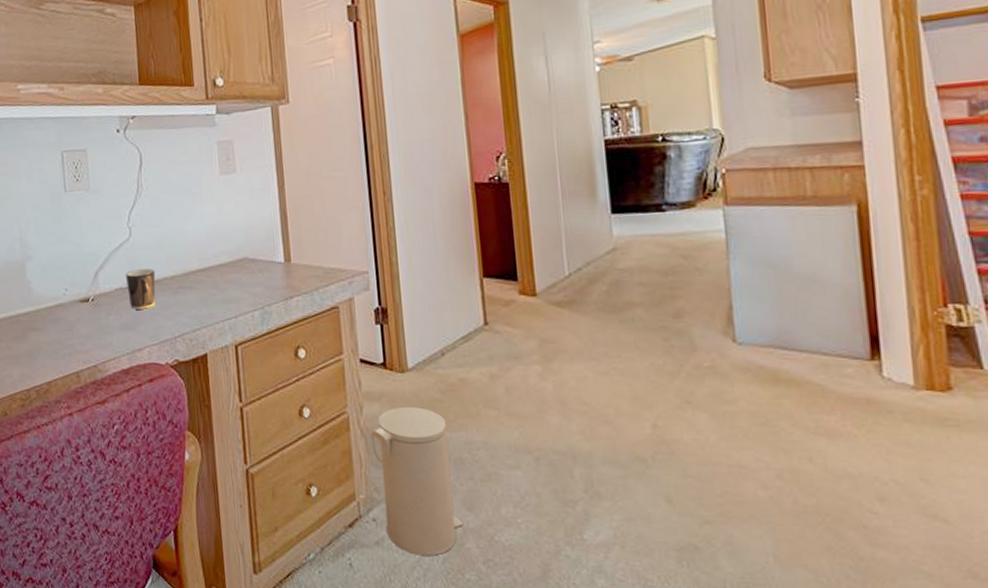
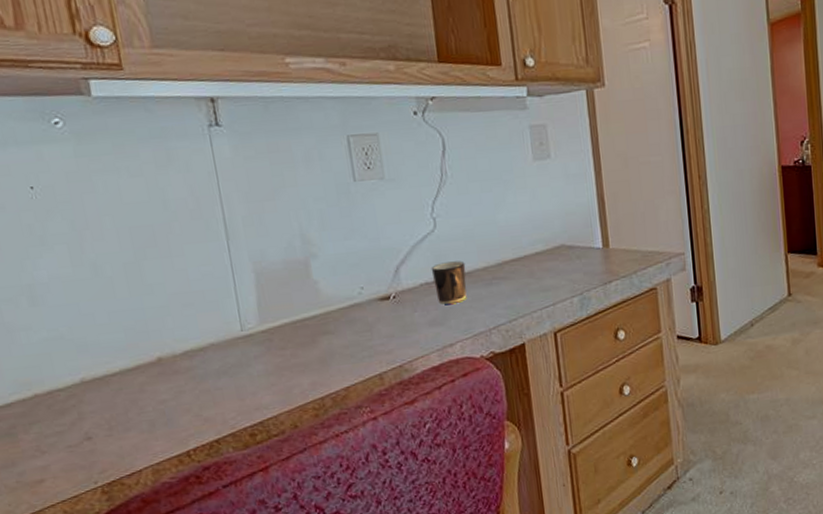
trash bin: present [371,406,464,556] -> none [688,374,769,505]

